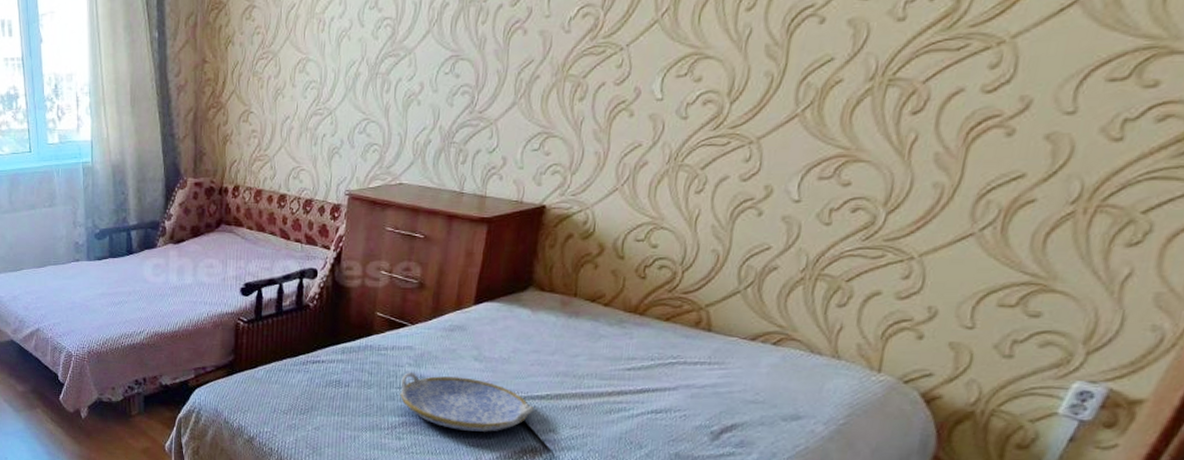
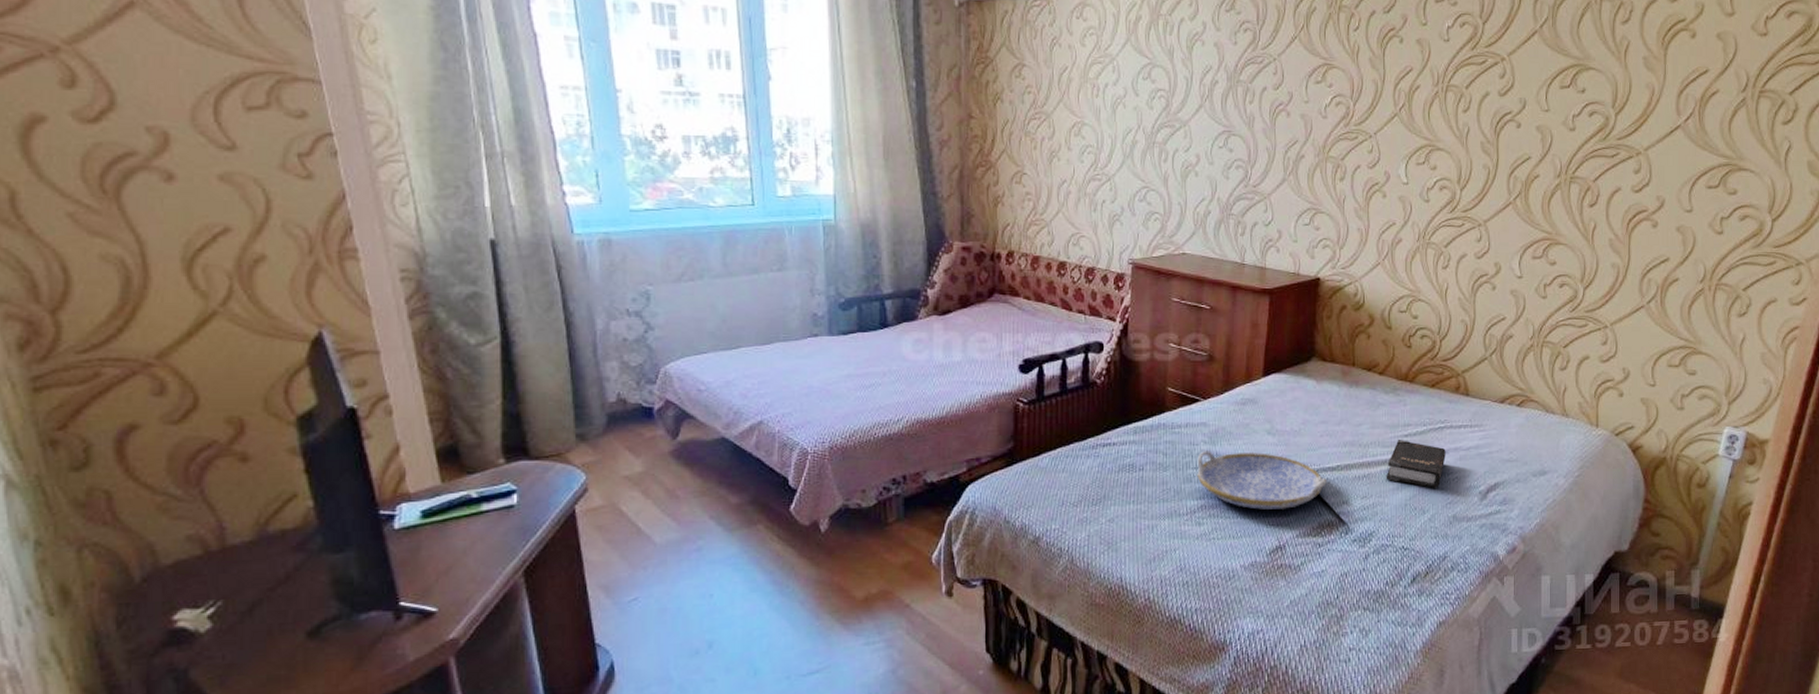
hardback book: none [600,372,675,424] -> present [1386,439,1446,488]

